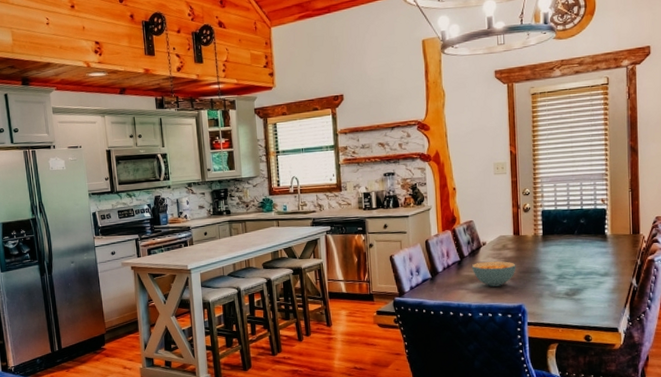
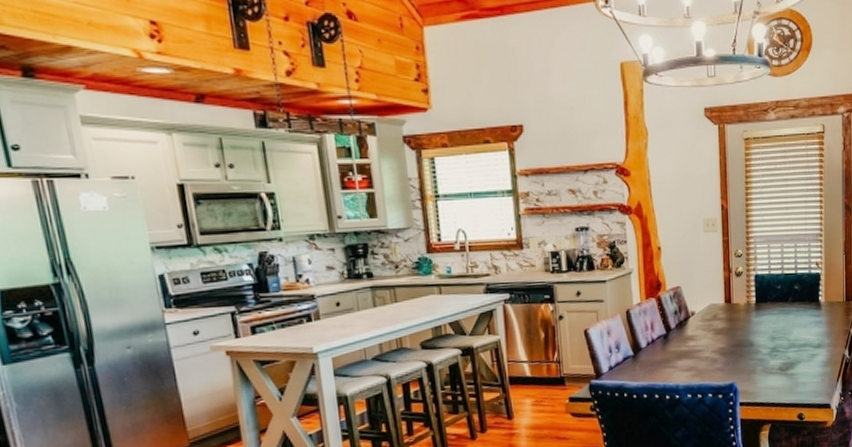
cereal bowl: present [471,261,516,287] -> none [679,333,728,363]

